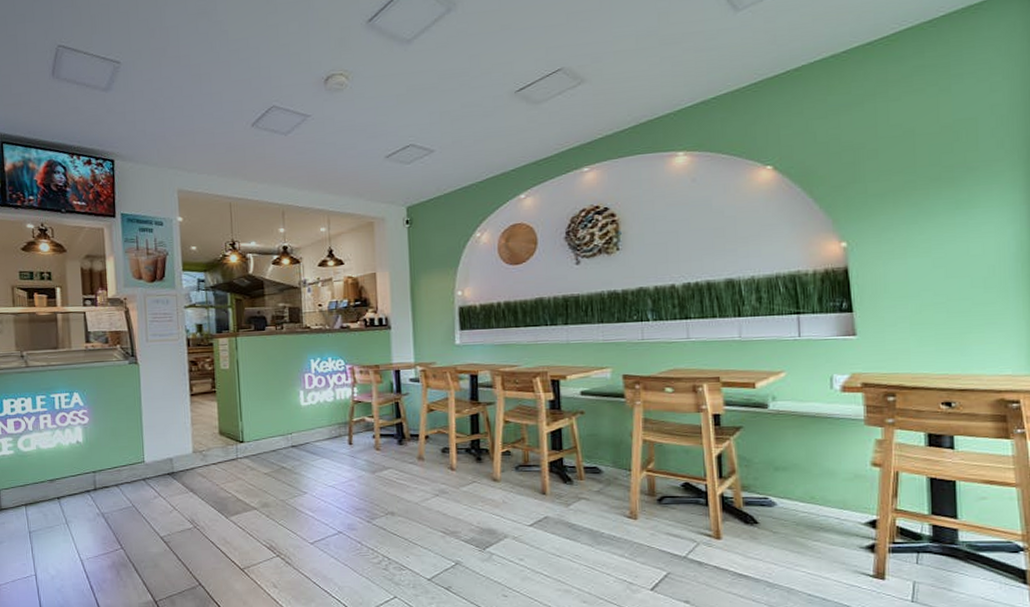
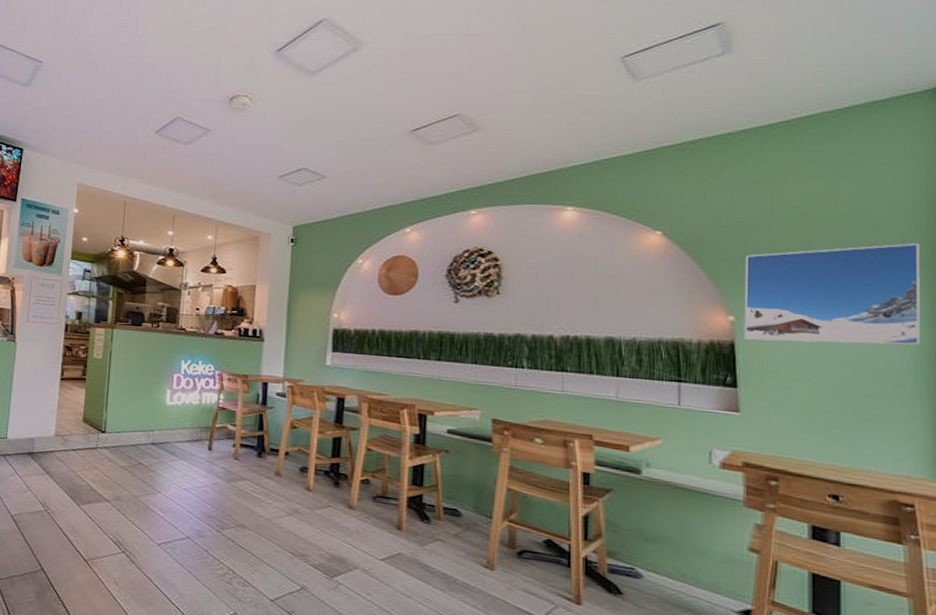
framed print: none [853,147,1020,264] -> present [744,243,920,345]

